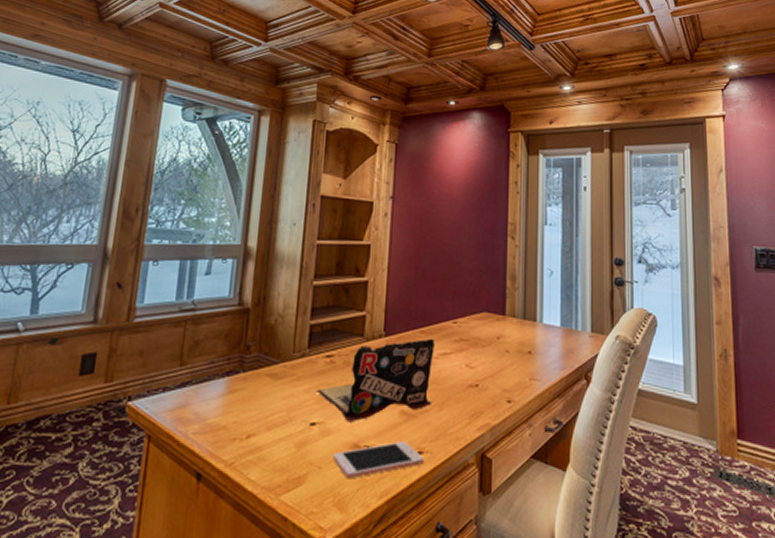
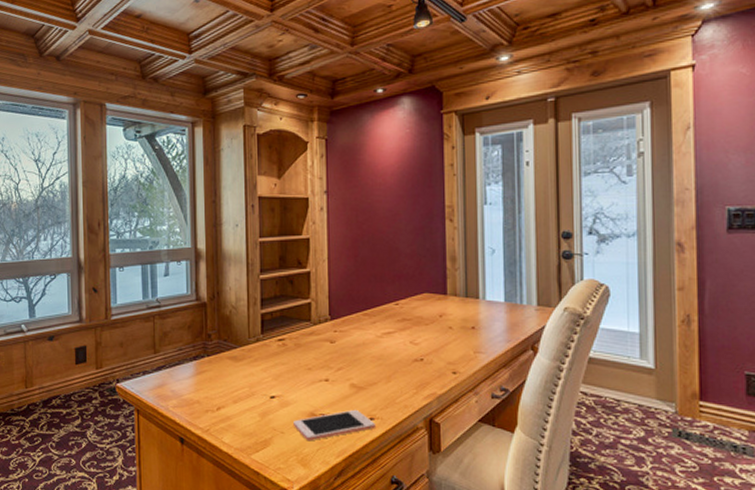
laptop: present [316,338,435,423] -> none [273,320,380,395]

